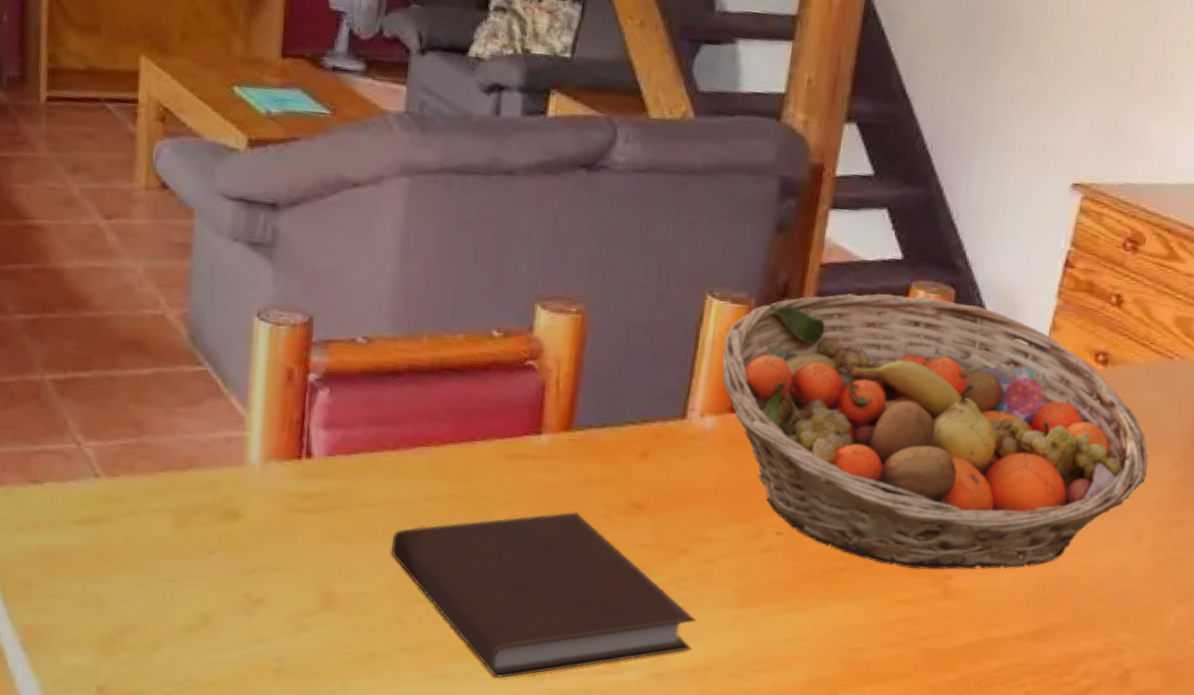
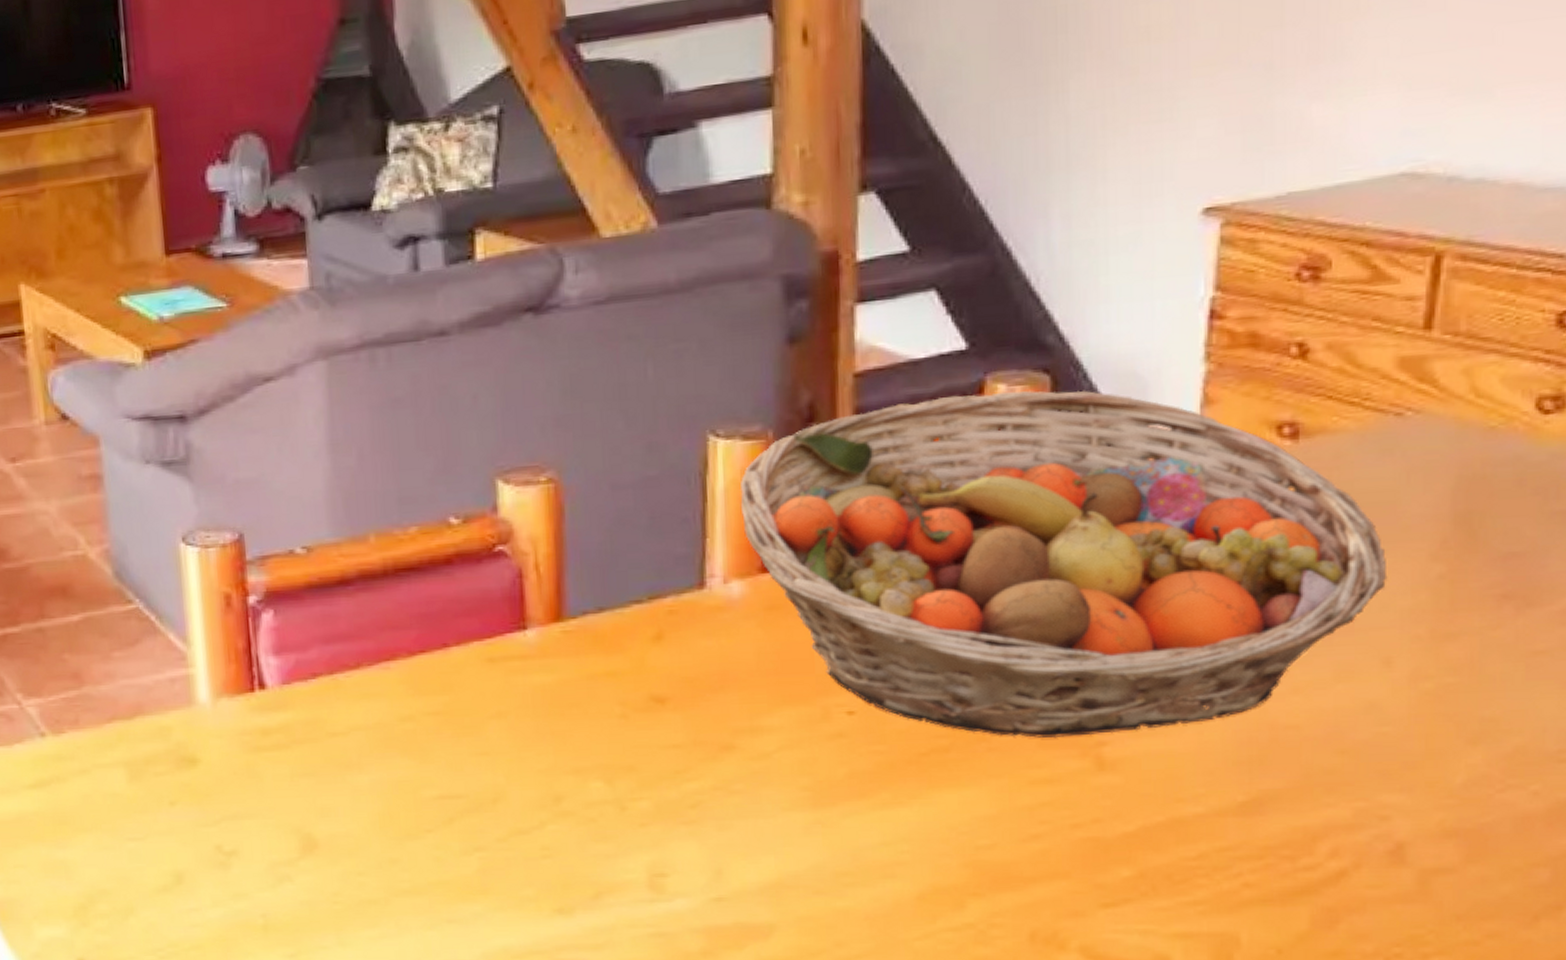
notebook: present [391,512,696,678] -> none [370,715,758,917]

